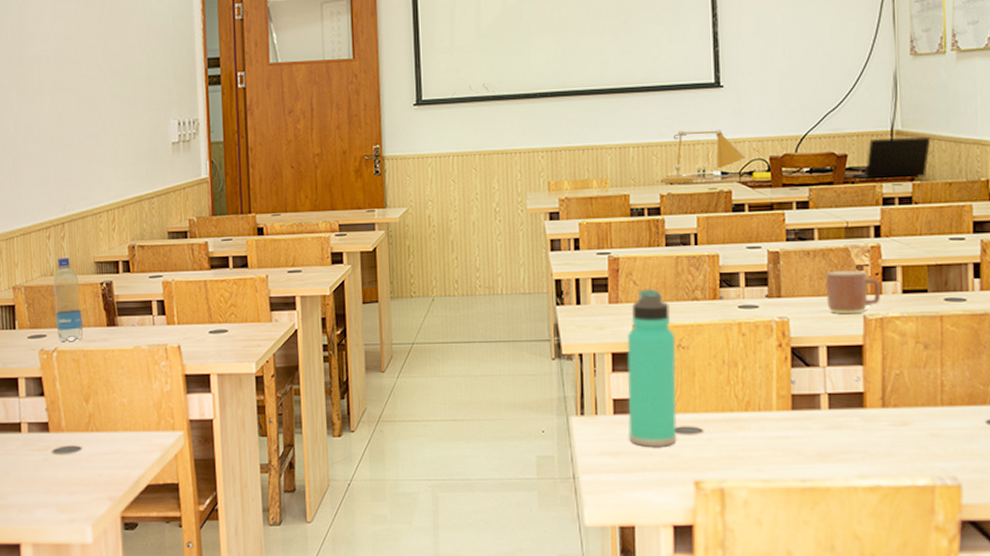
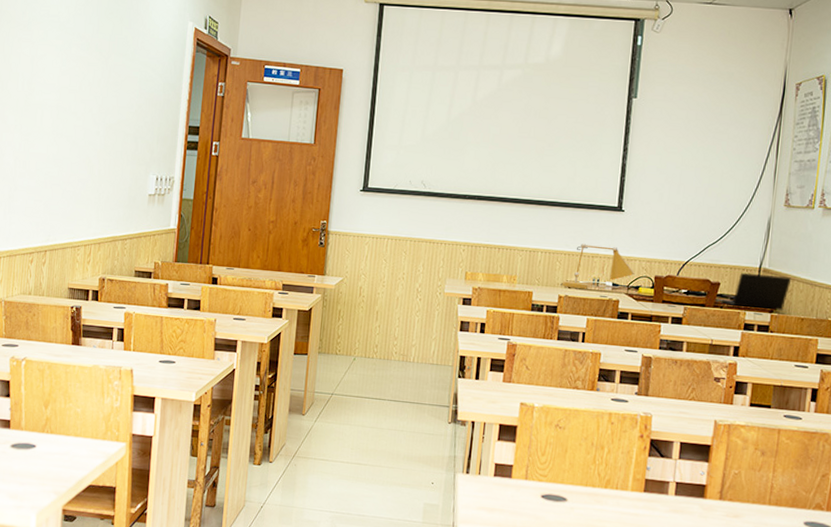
bottle: present [53,257,84,343] -> none [28,280,53,354]
thermos bottle: present [627,288,677,448] -> none [503,373,555,510]
mug: present [826,269,880,314] -> none [685,379,732,419]

